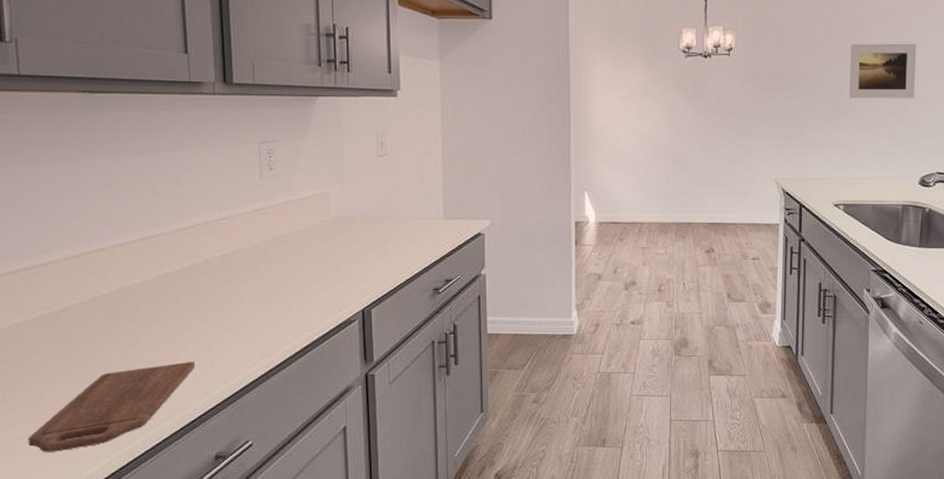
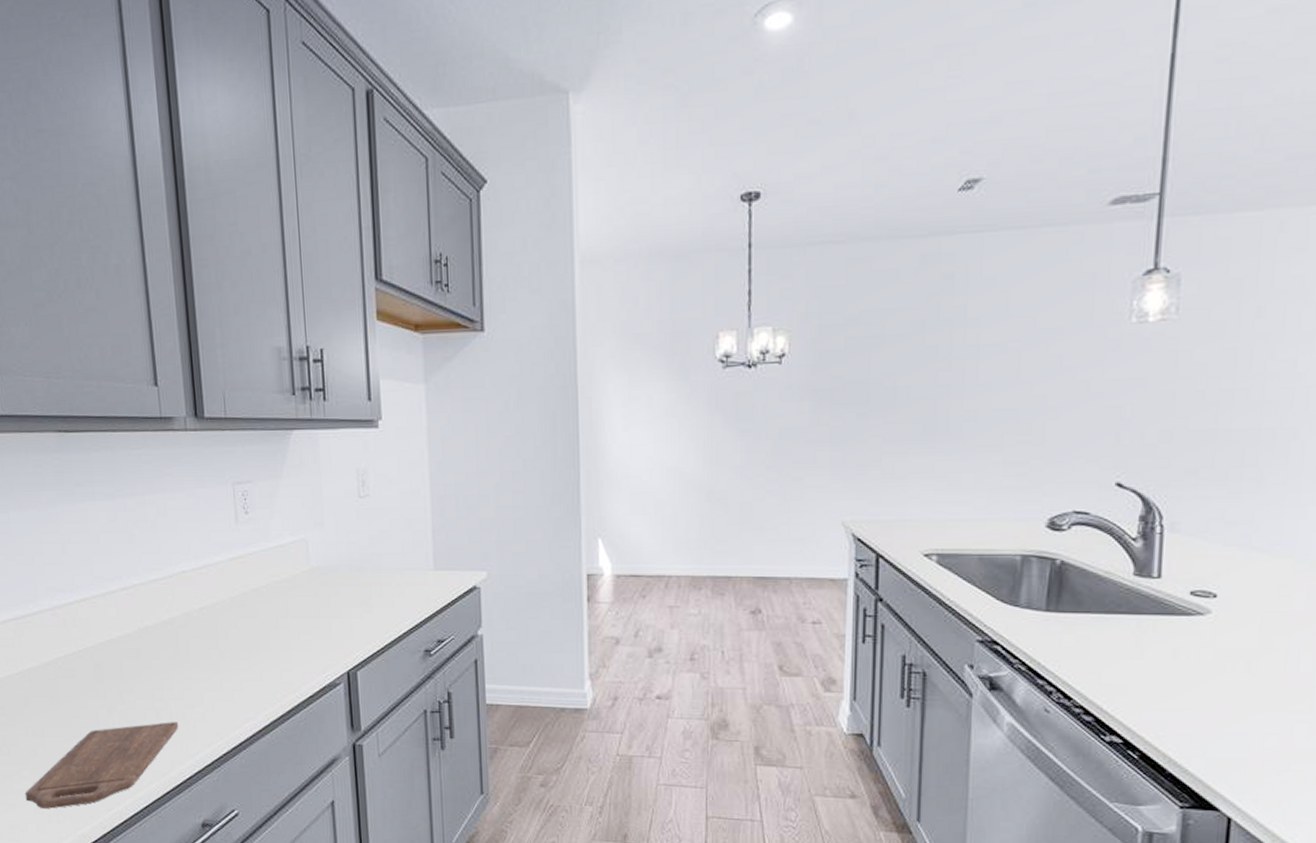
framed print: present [849,43,917,99] -> none [946,336,1046,415]

